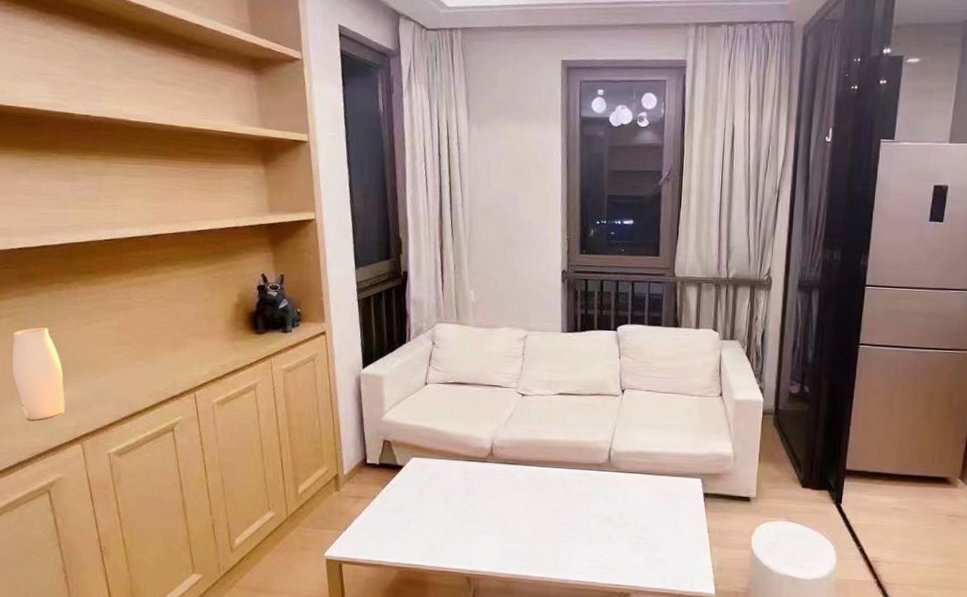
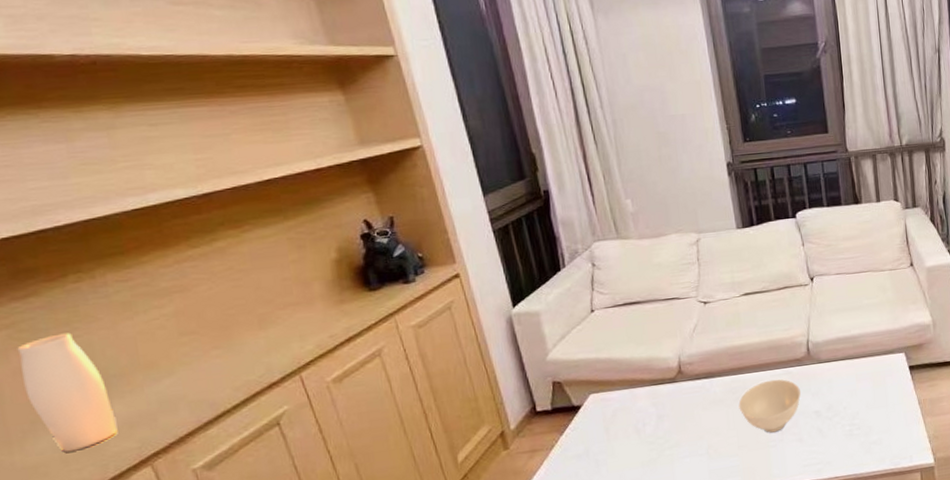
bowl: none [538,478,596,529] -> present [738,379,801,433]

